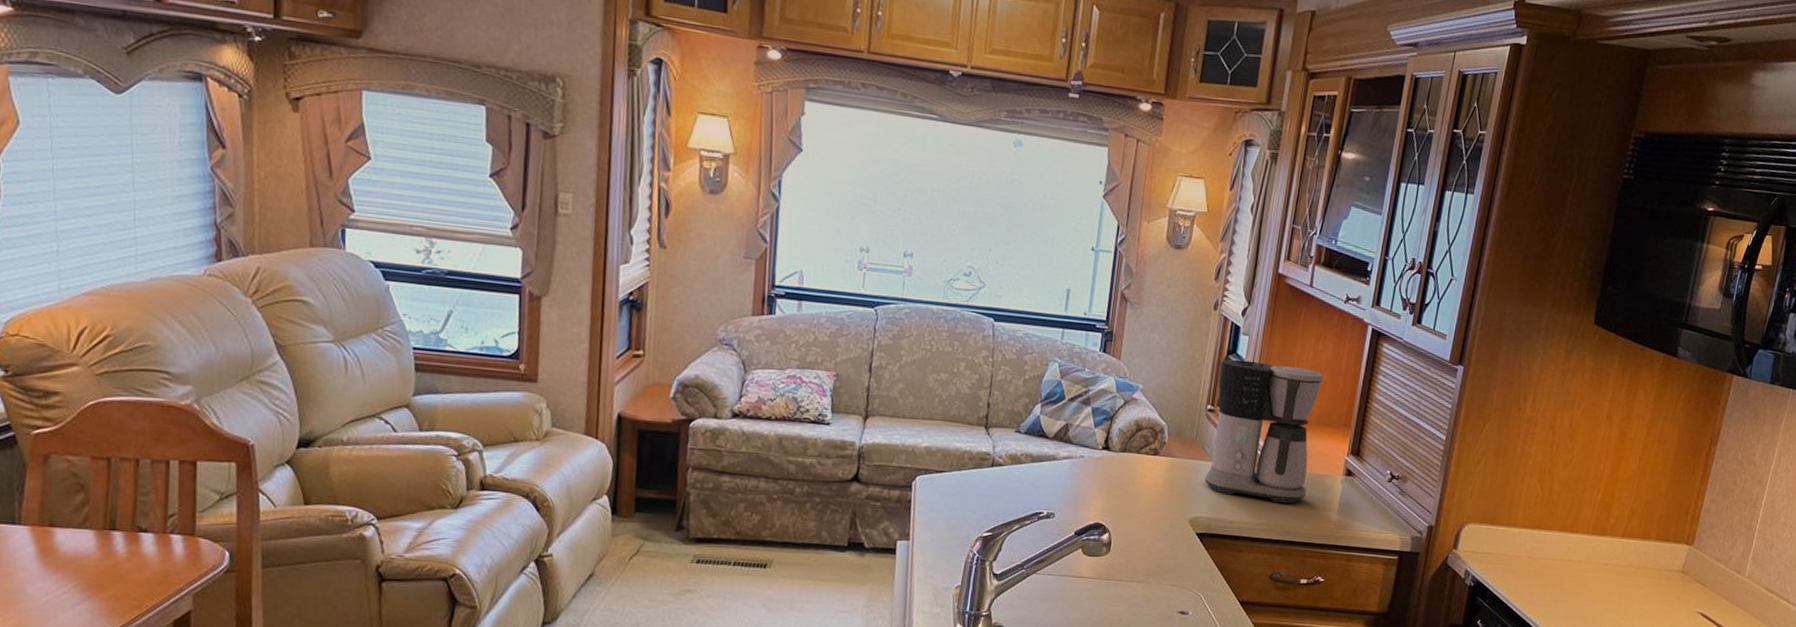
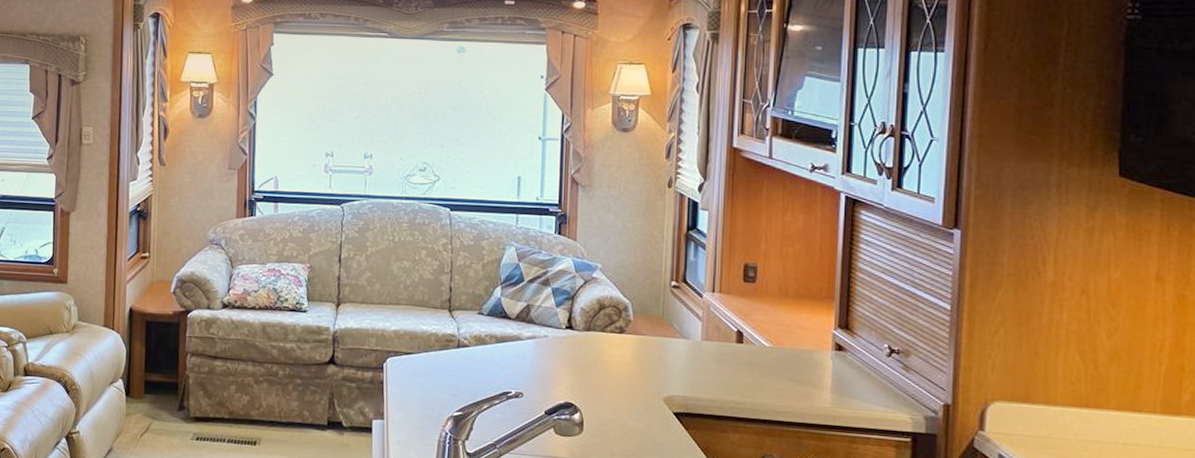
coffee maker: present [1205,359,1323,504] -> none [677,234,796,381]

